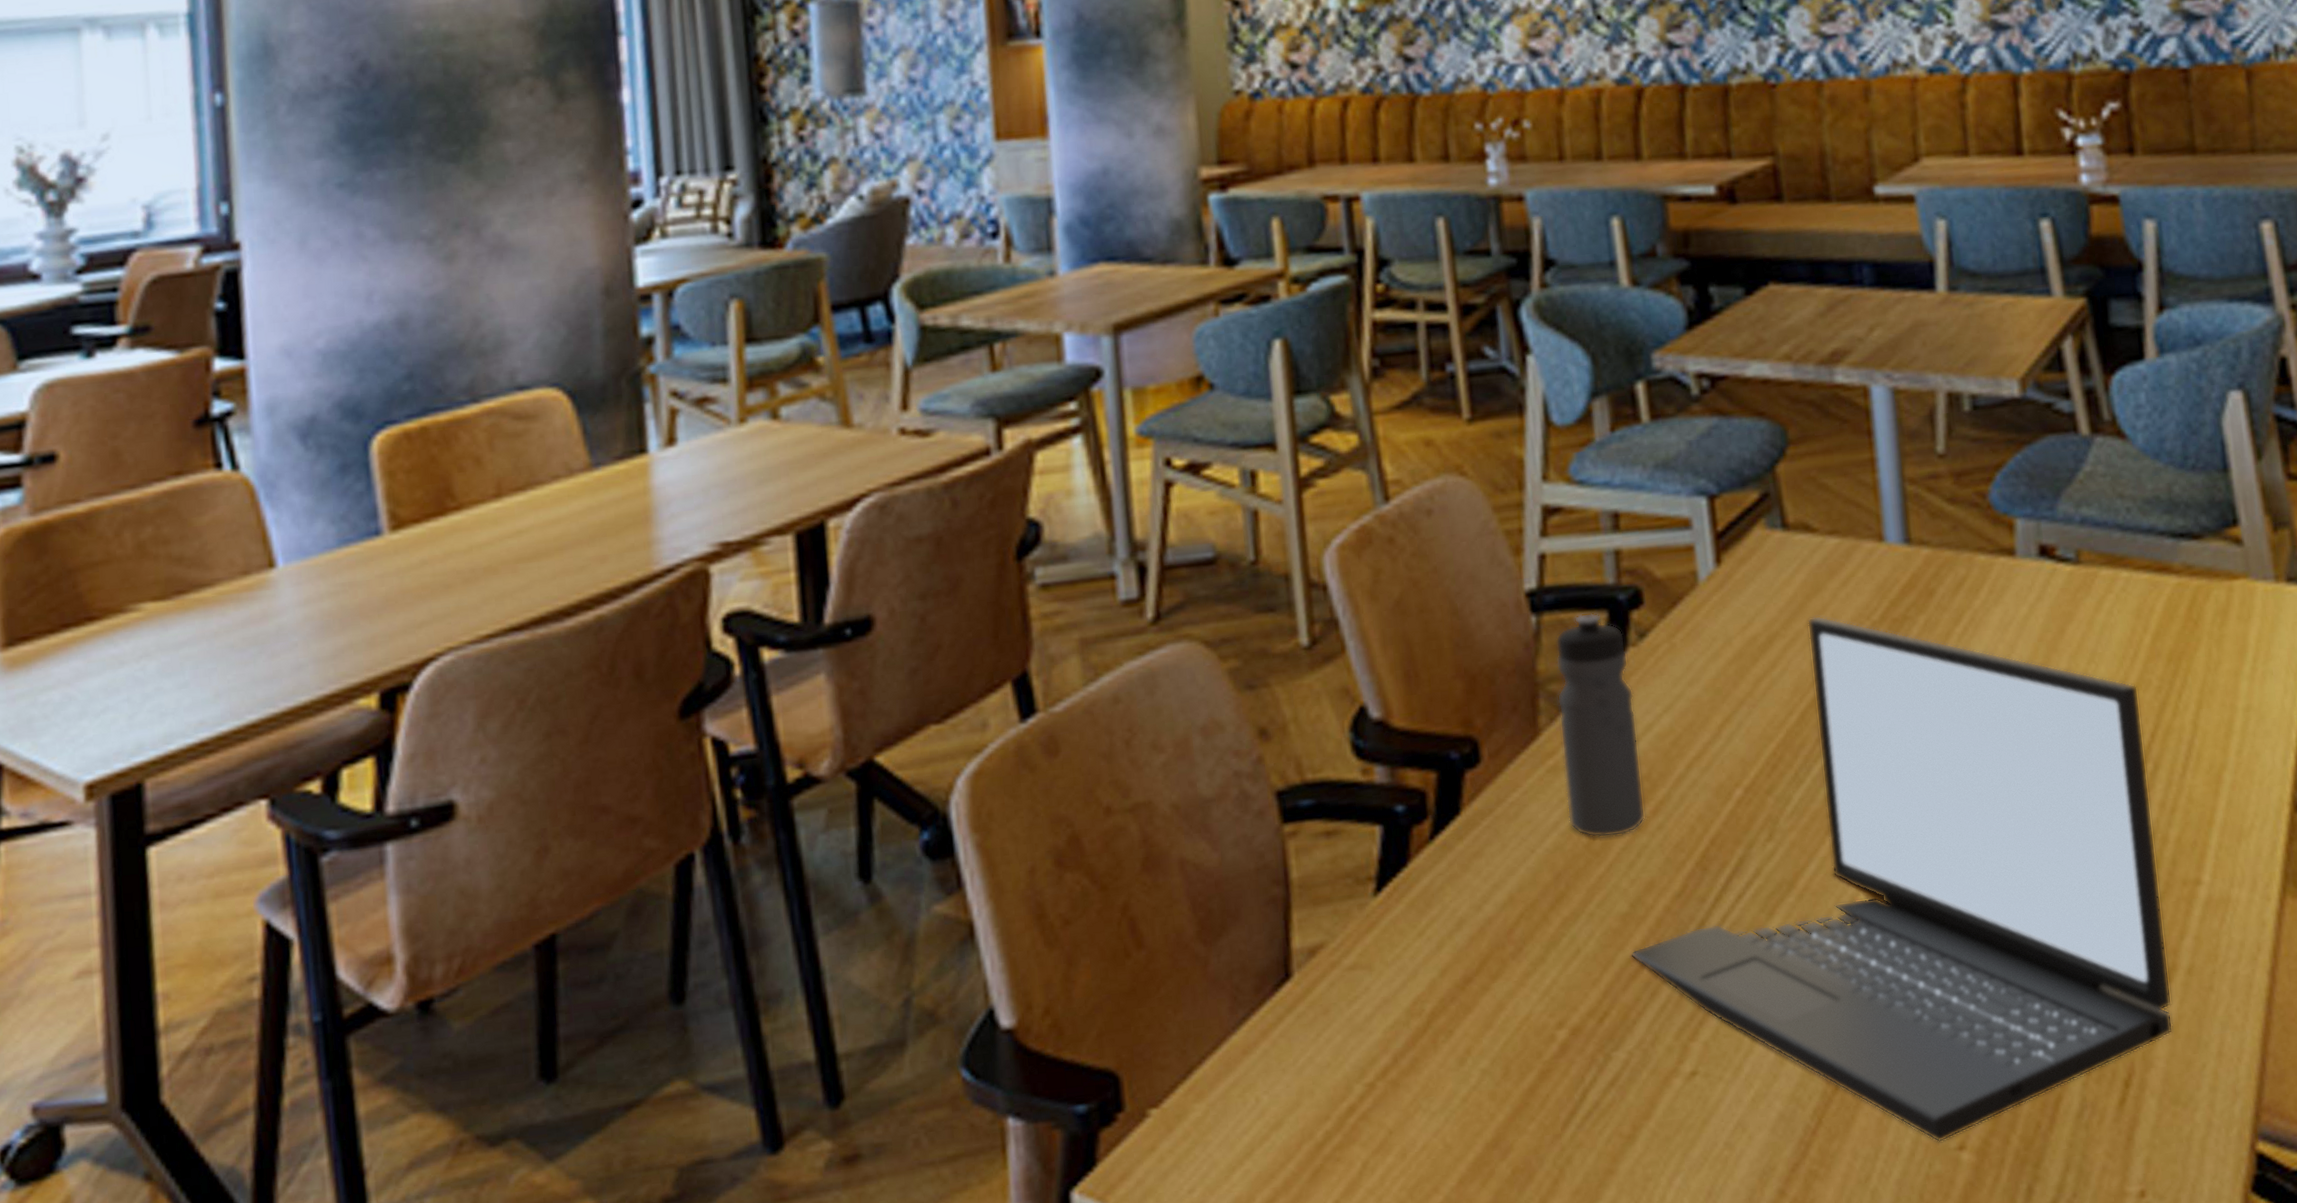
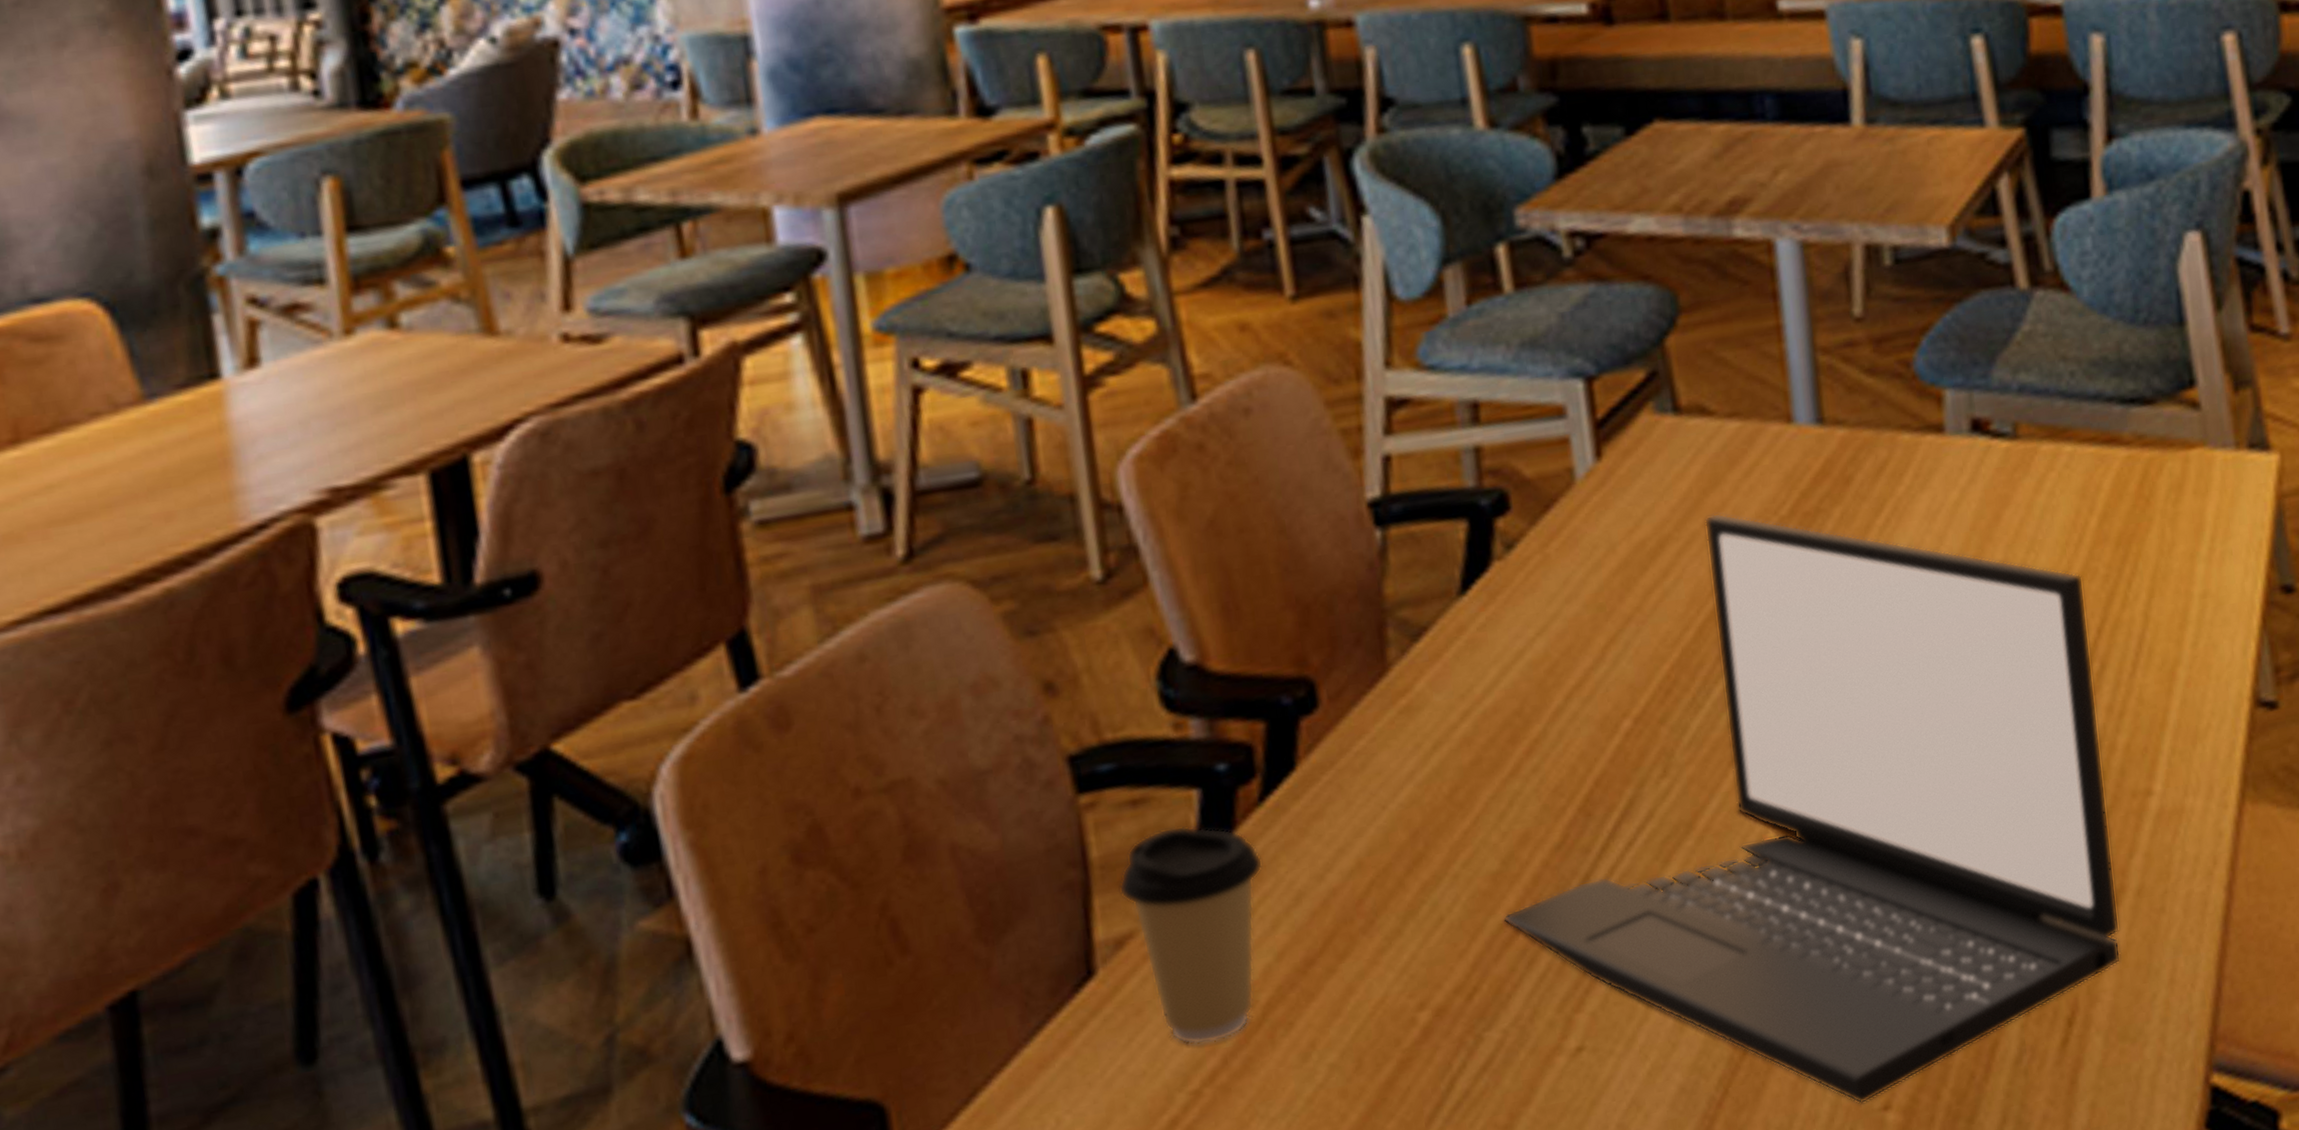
coffee cup: none [1313,856,1432,1044] -> present [1118,826,1263,1045]
water bottle: present [1555,612,1646,838] -> none [1405,522,1518,787]

